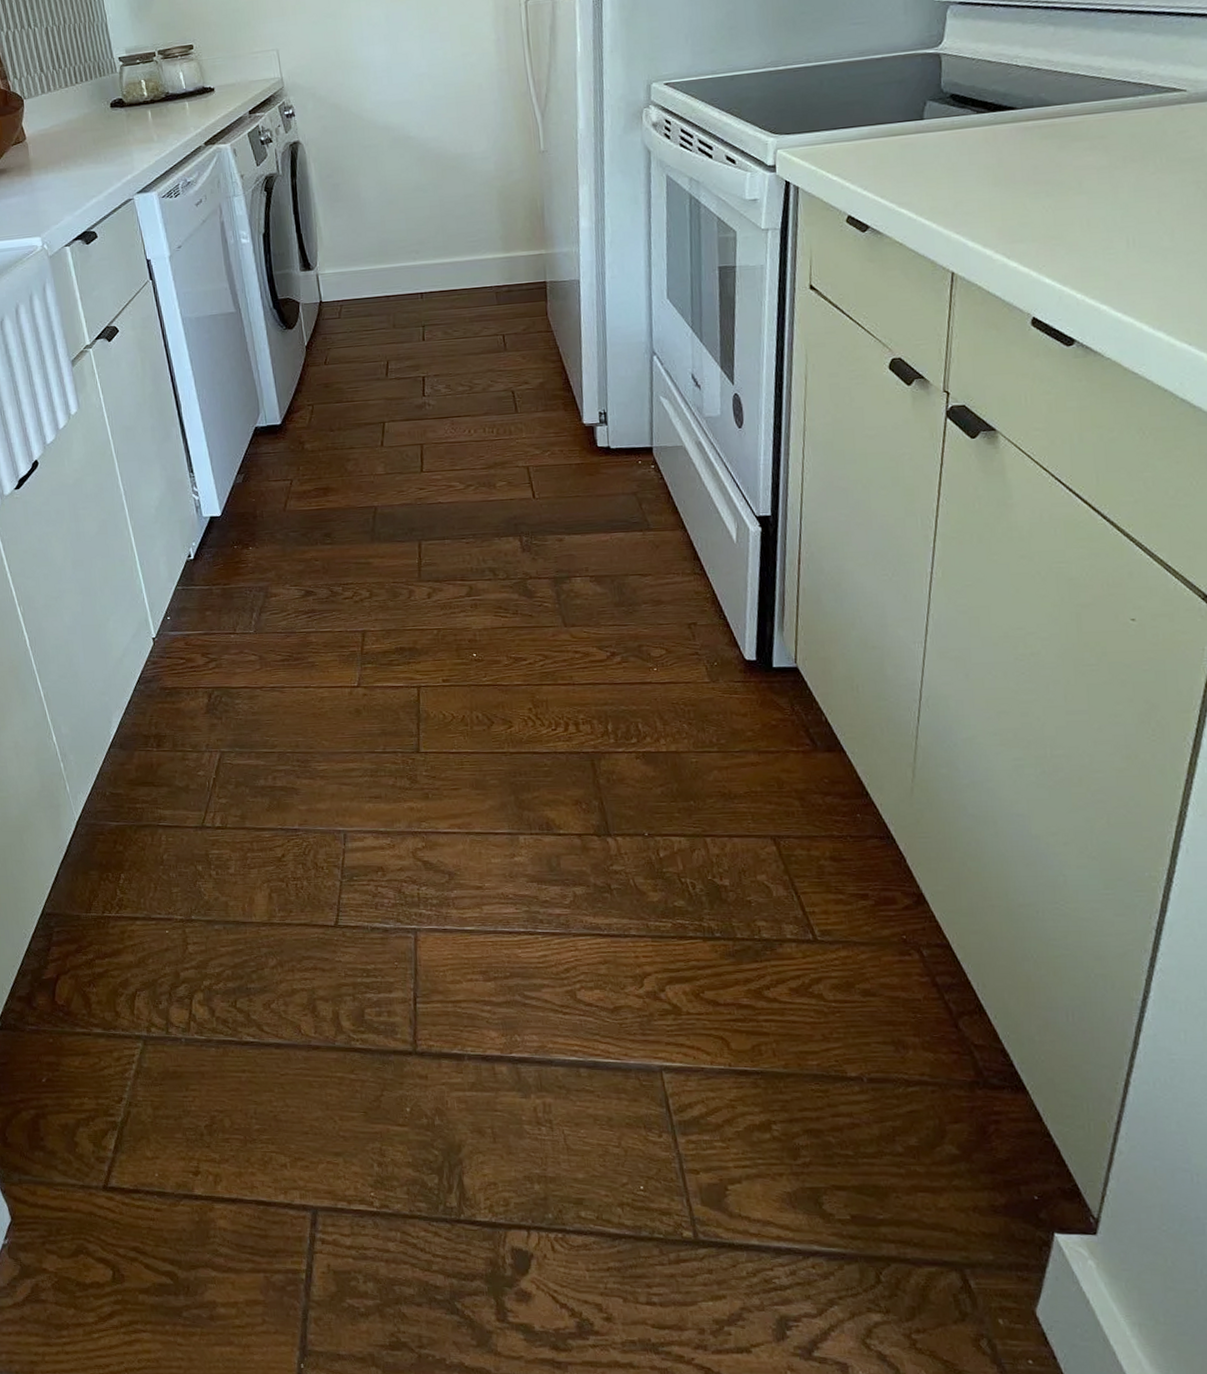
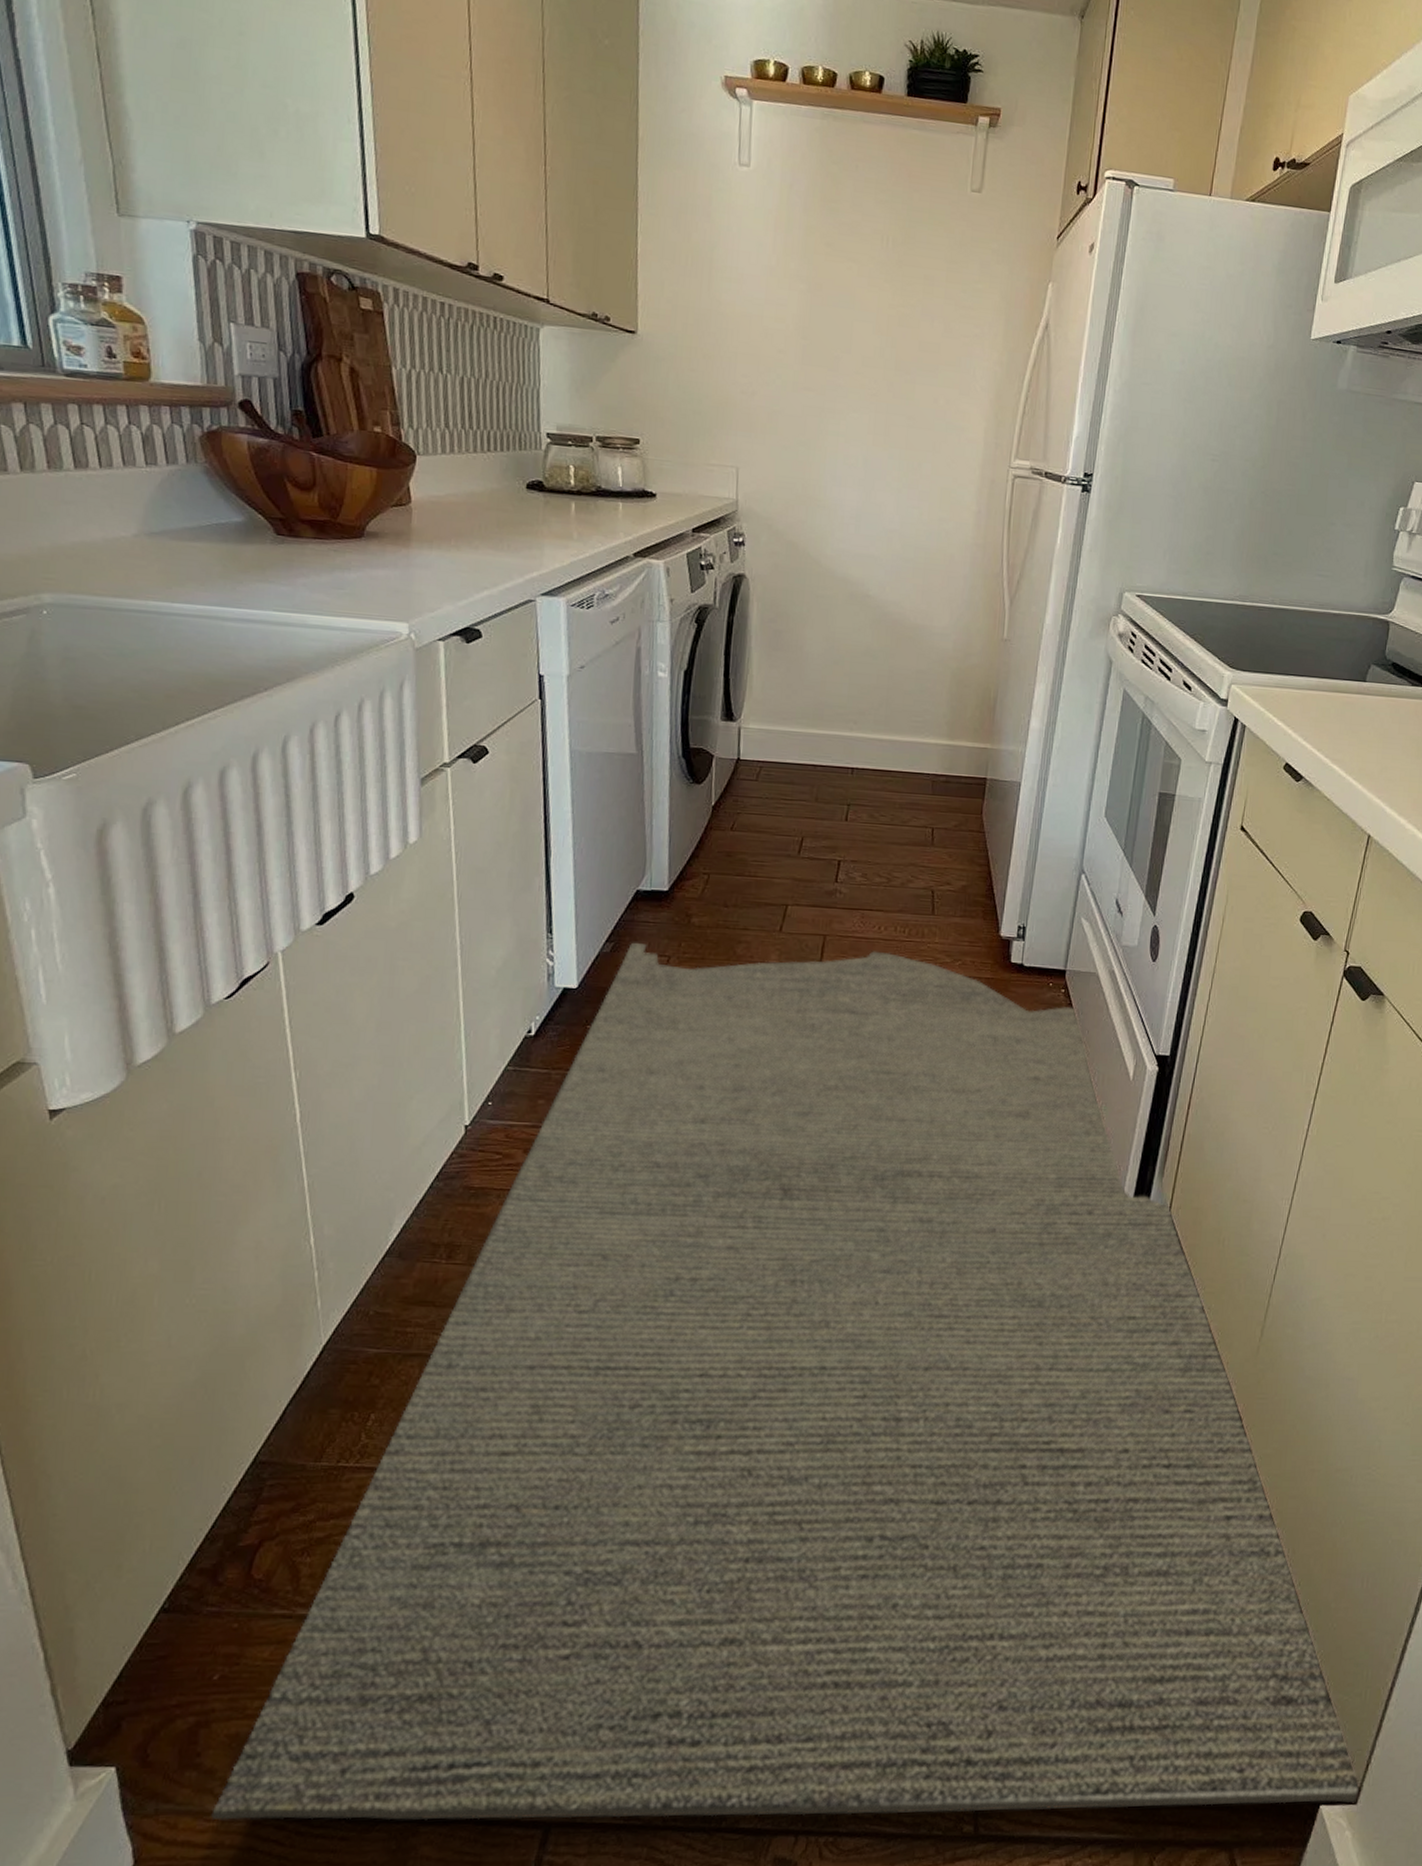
rug: none [58,451,1097,1234] -> present [211,942,1359,1821]

